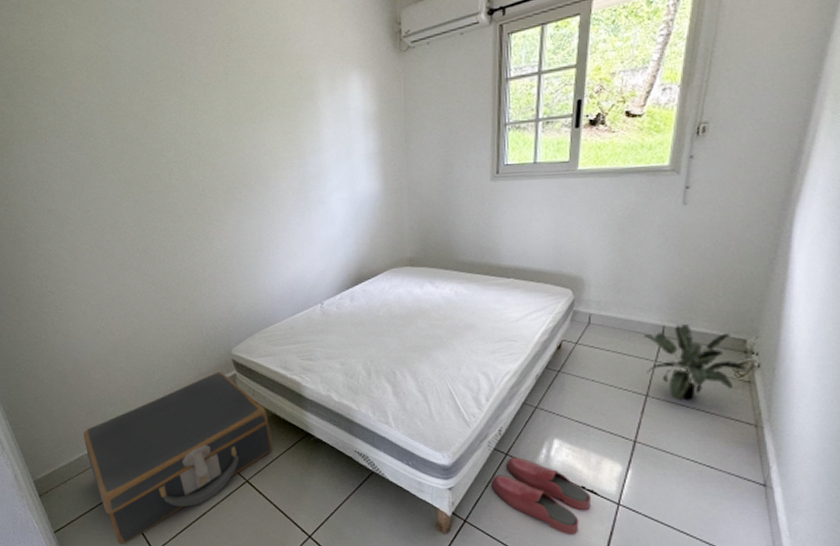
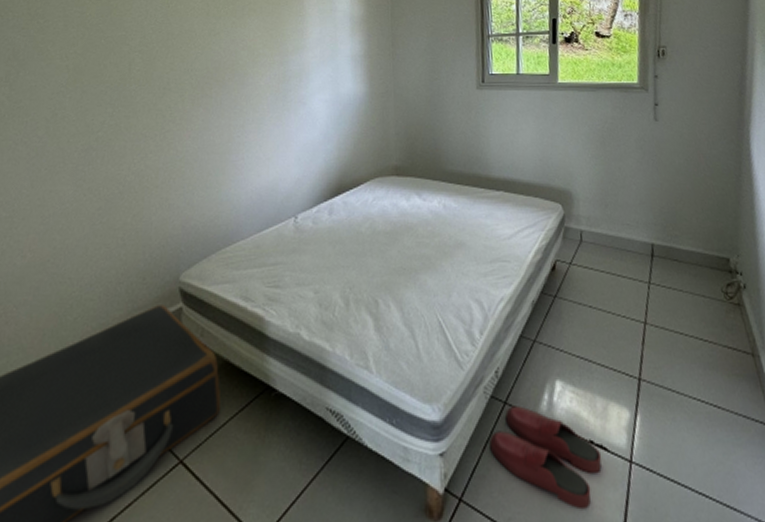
potted plant: present [644,324,748,401] -> none [635,242,736,328]

